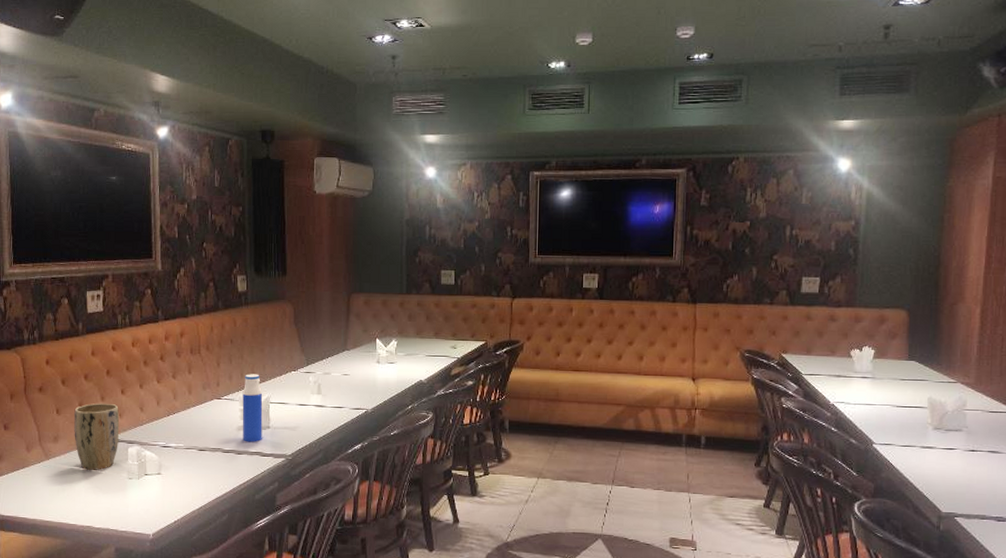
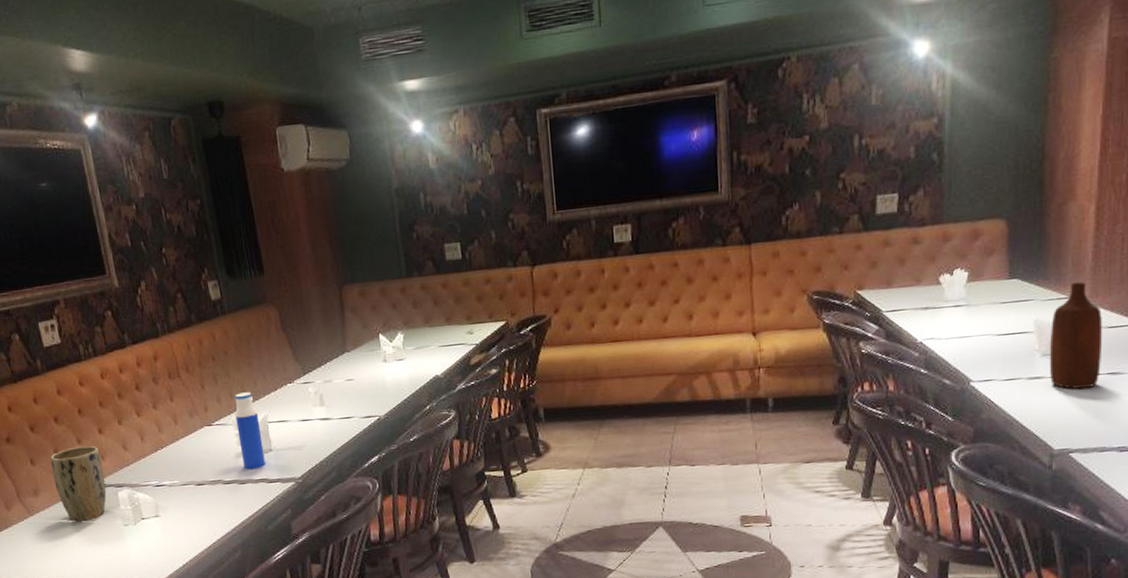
bottle: none [939,370,985,462] -> present [1049,281,1103,389]

